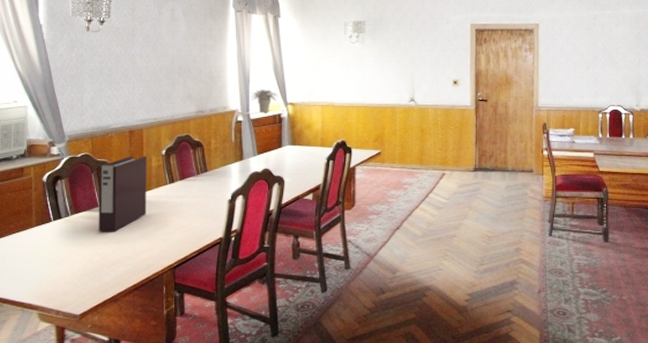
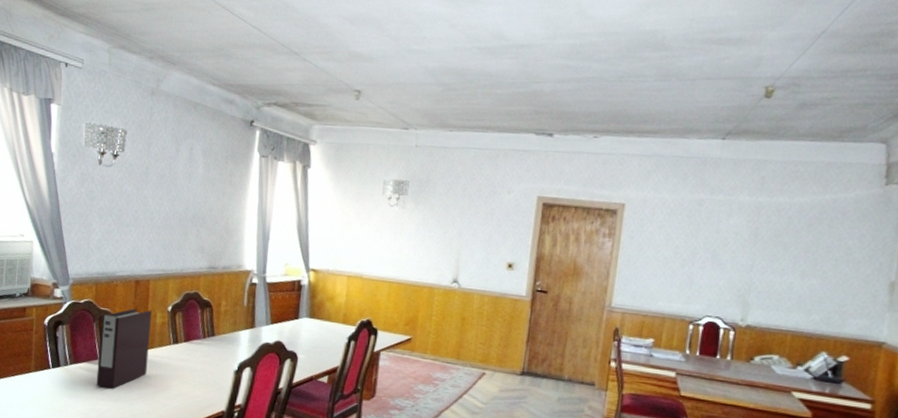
potted plant: present [252,89,278,113] -> none [270,249,300,278]

